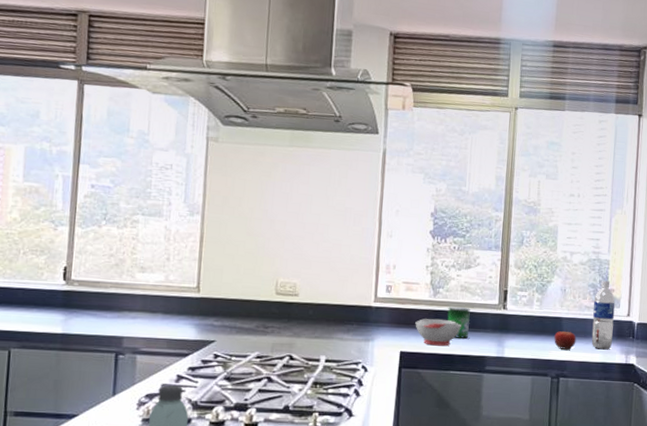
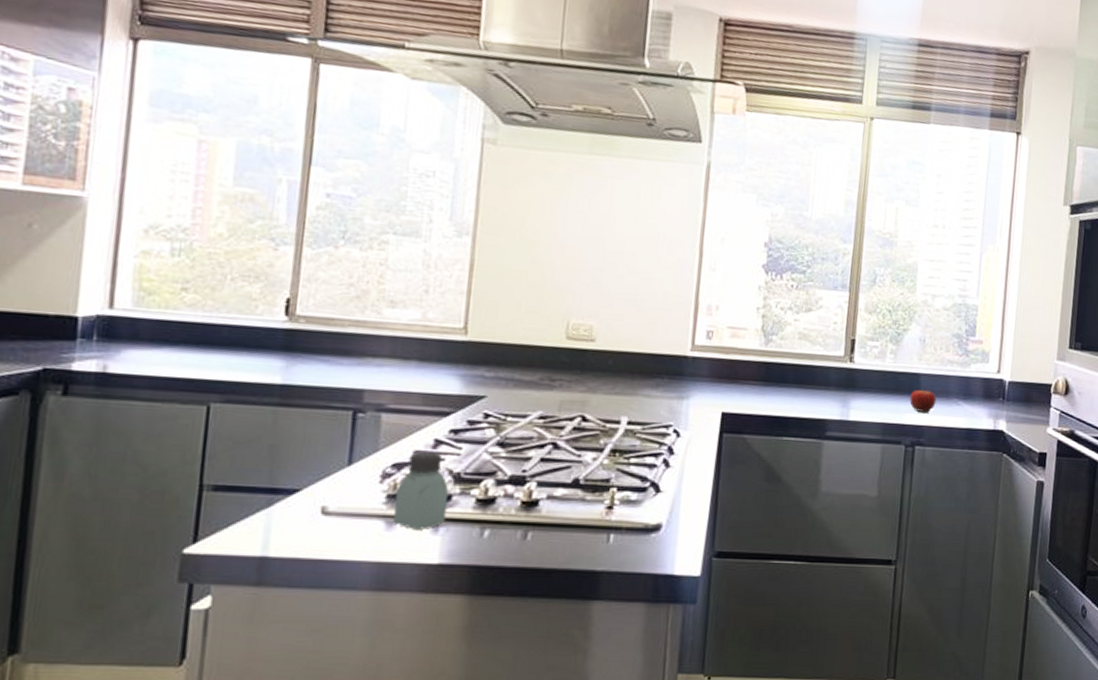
soup bowl: present [415,318,461,346] -> none [741,372,798,407]
beverage can: present [447,307,471,339] -> none [781,358,810,397]
water bottle: present [591,280,615,350] -> none [954,329,984,413]

